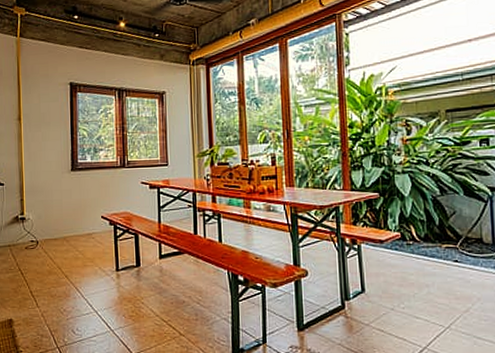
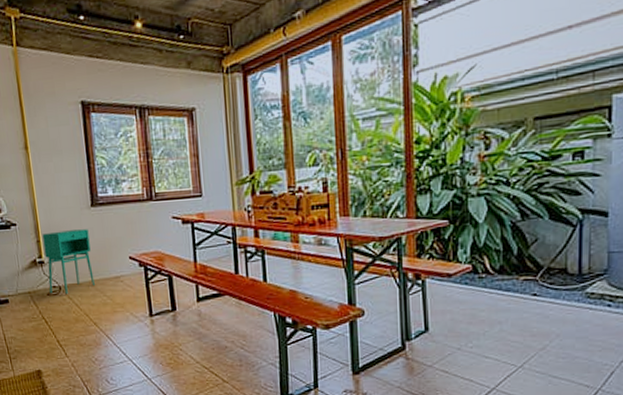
storage cabinet: none [26,190,69,249] -> present [42,229,95,295]

